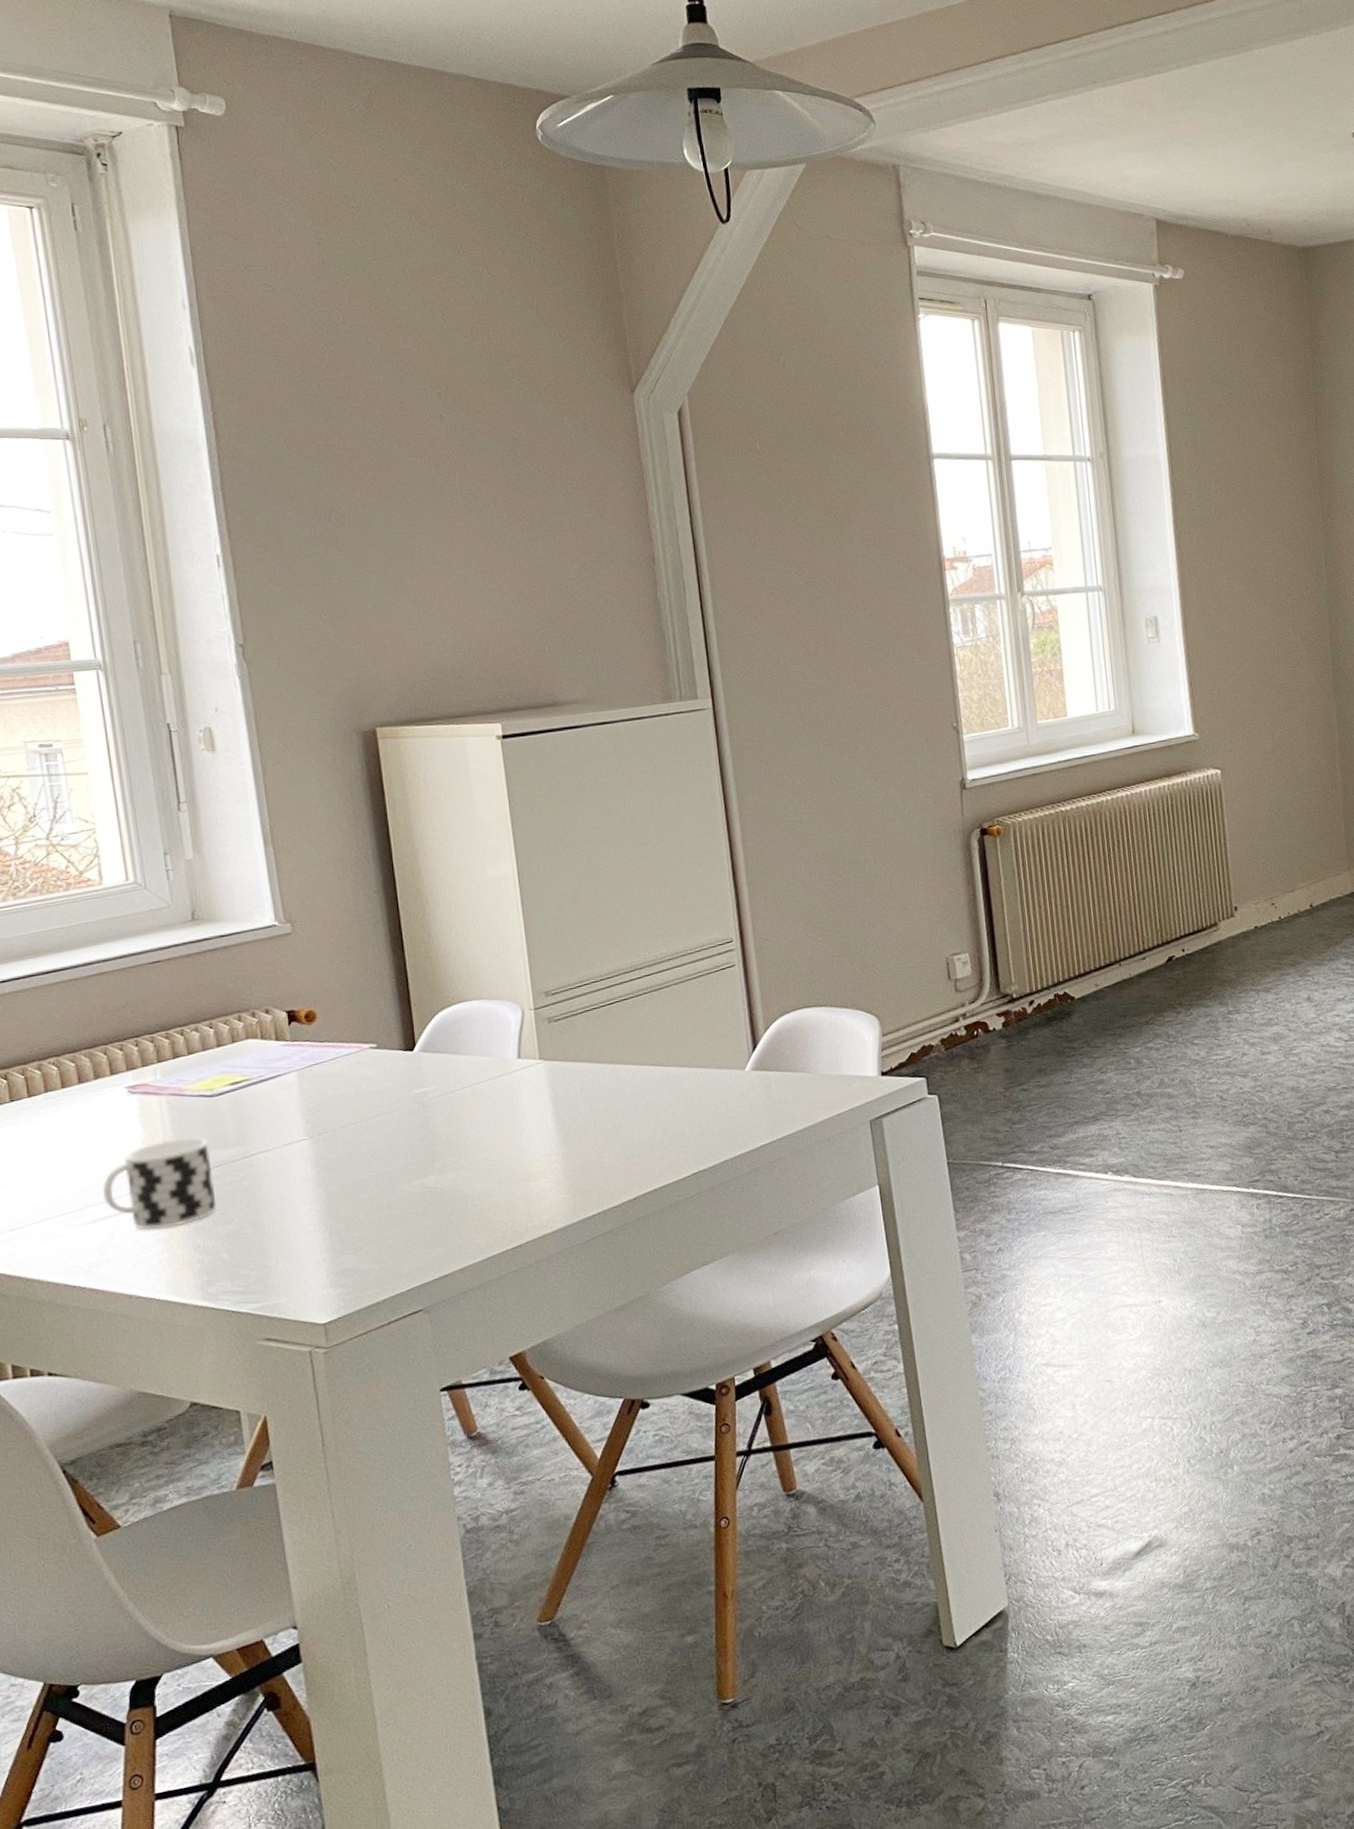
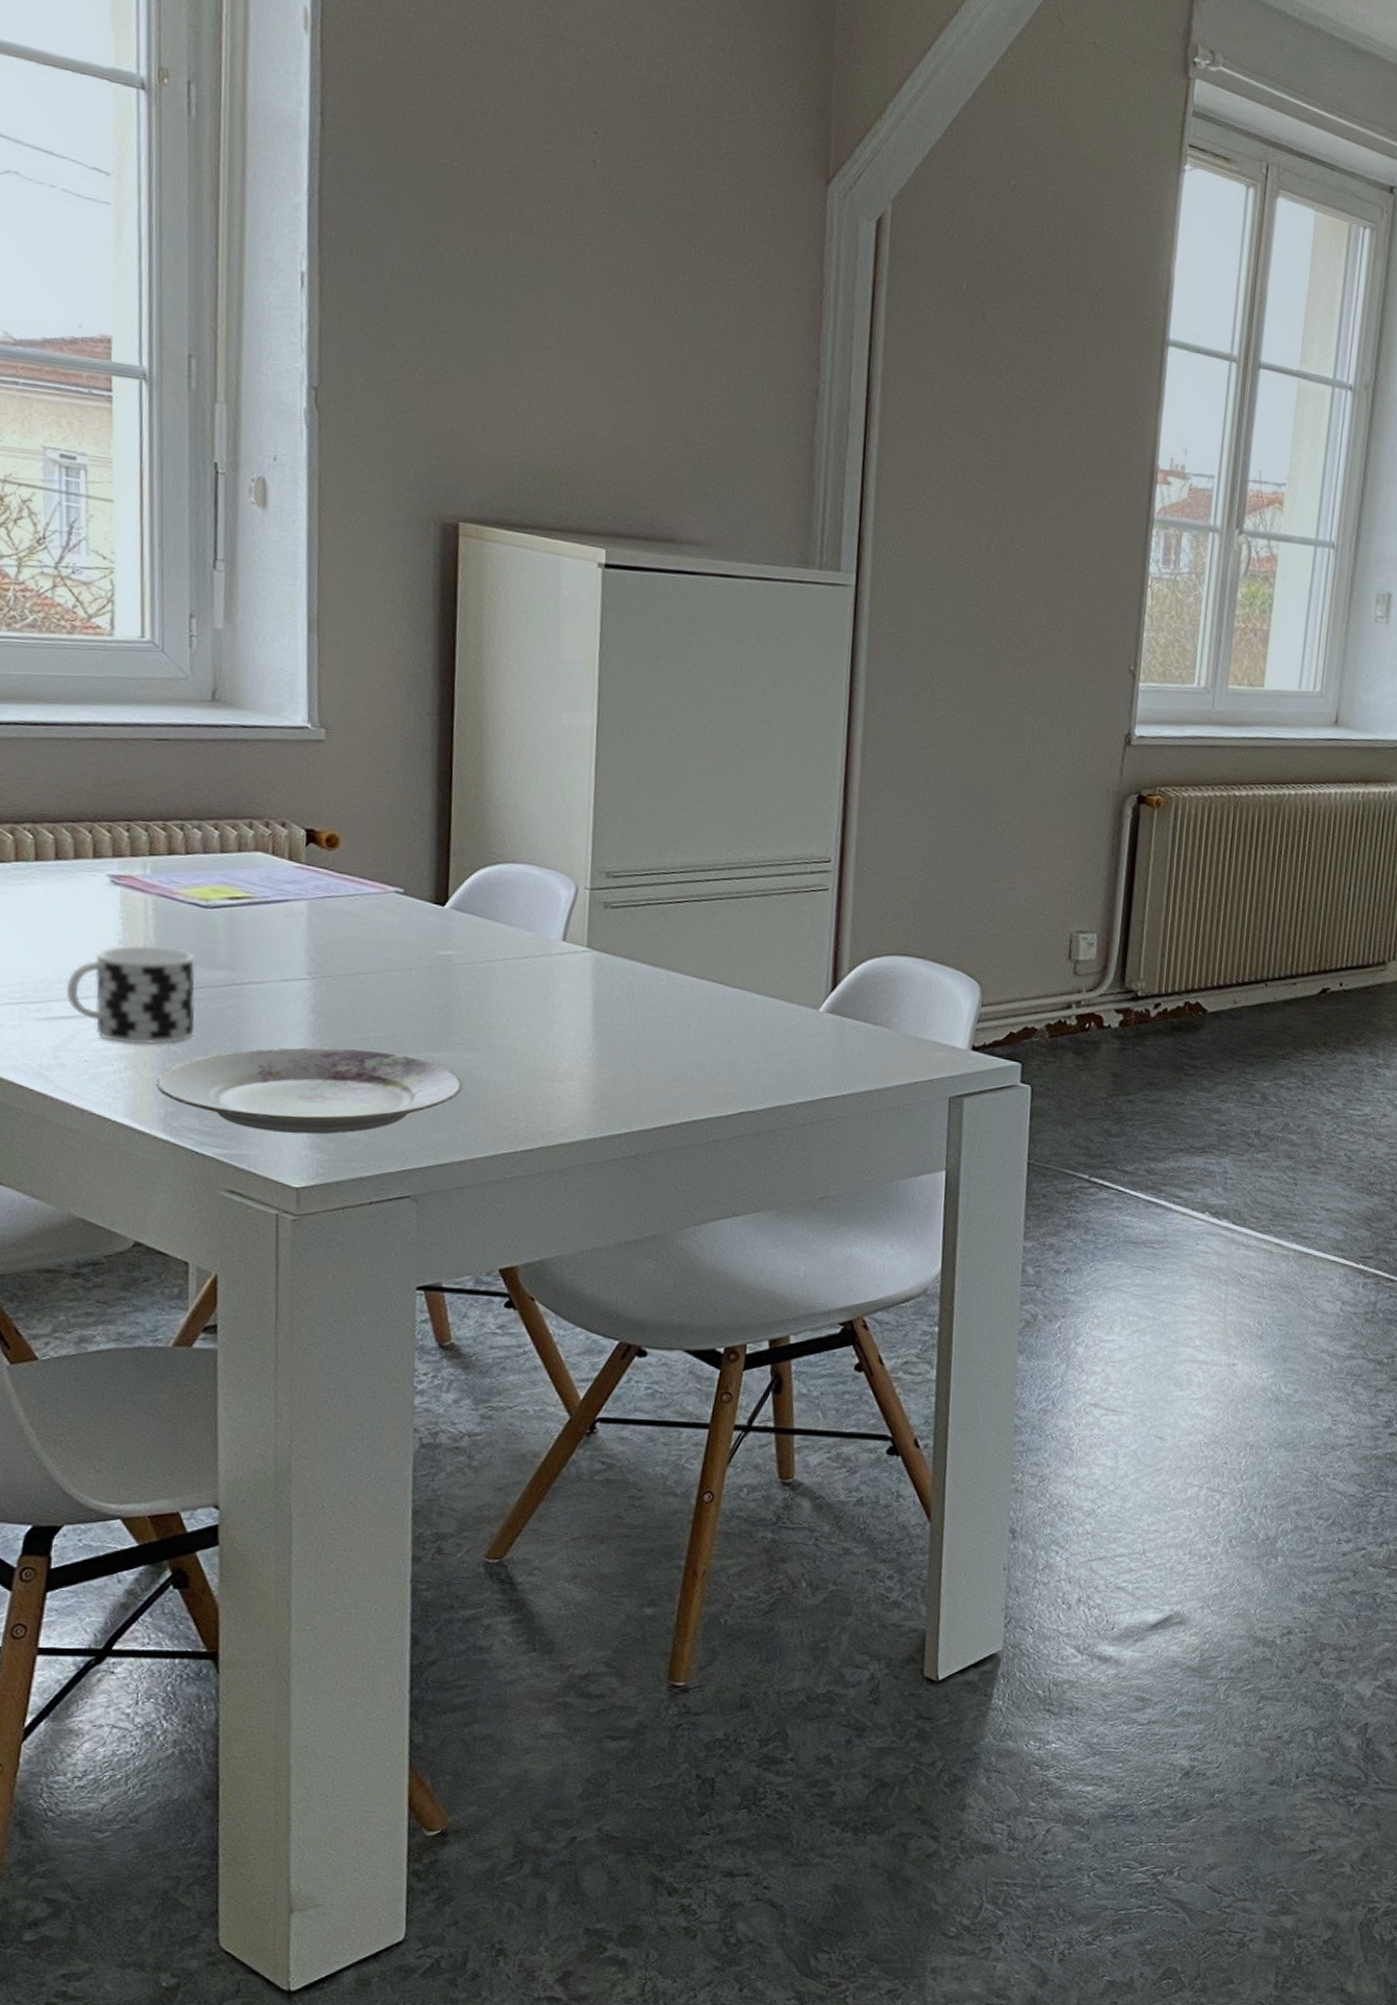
plate: none [190,1186,453,1280] -> present [156,1047,463,1135]

